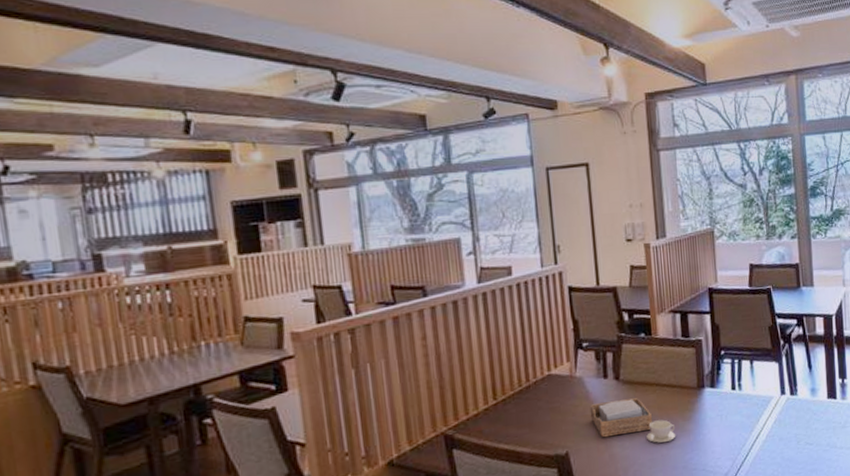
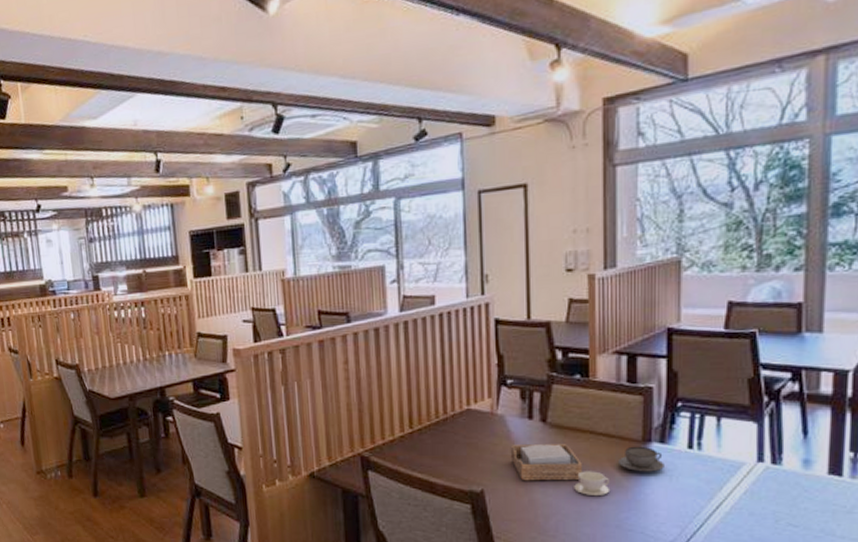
teacup: none [680,392,716,416] -> present [619,446,664,472]

